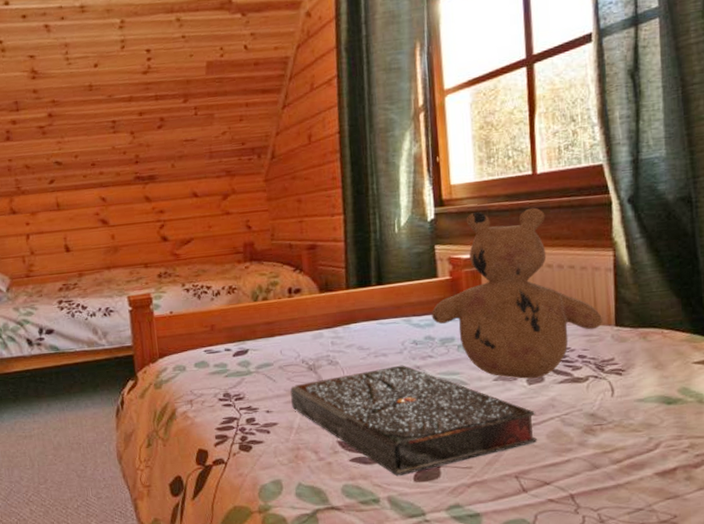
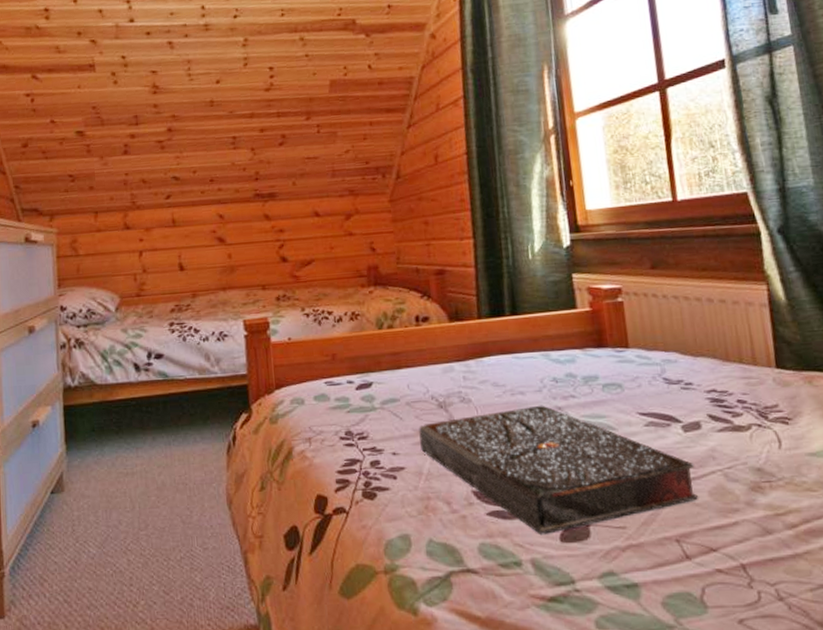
teddy bear: present [431,207,602,379] -> none [571,236,761,425]

